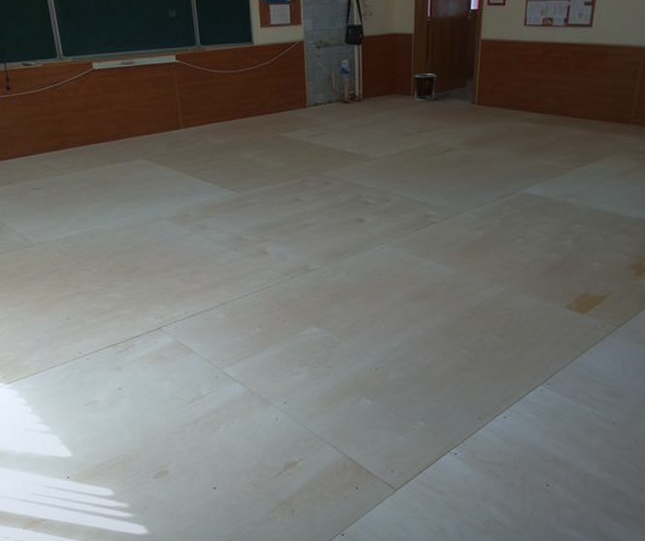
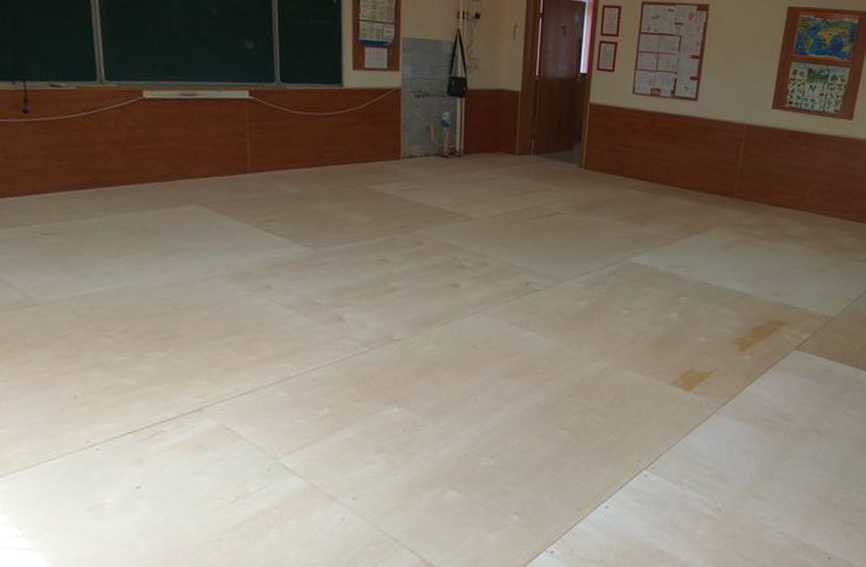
waste bin: present [414,73,437,102] -> none [519,132,543,162]

